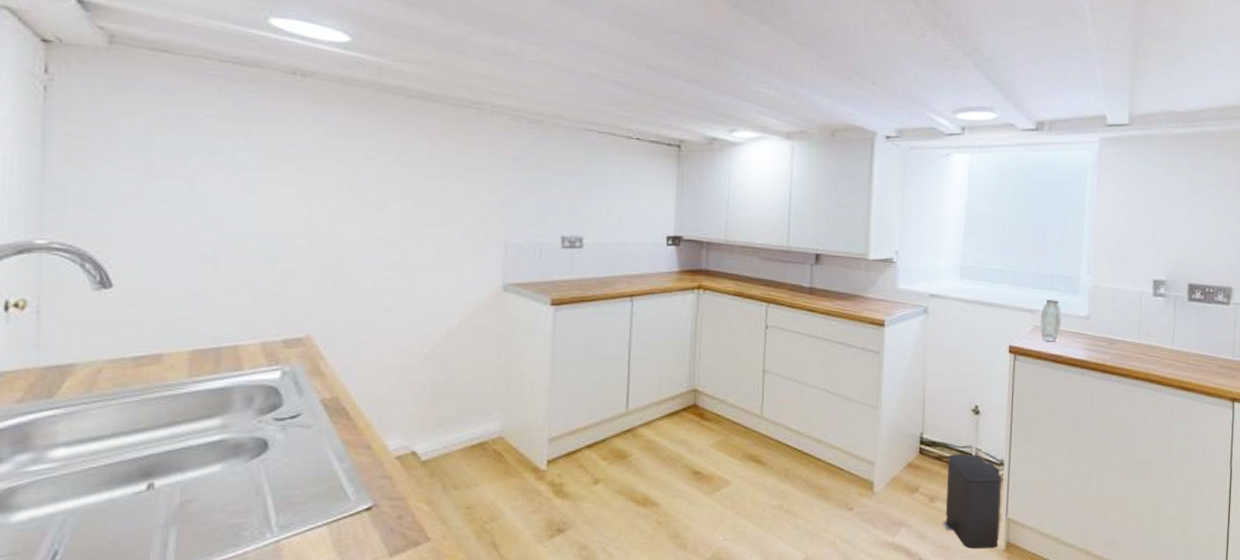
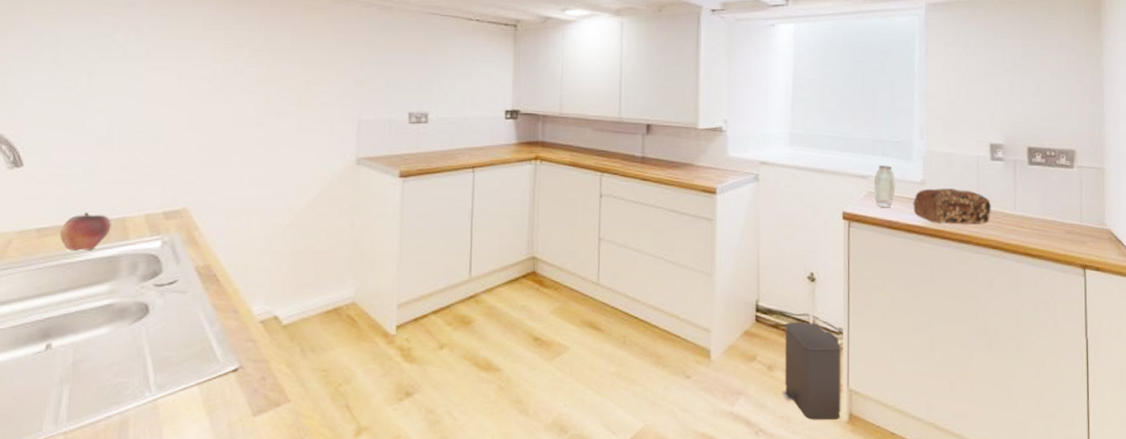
fruit: none [160,339,221,382] -> present [60,212,111,251]
bread loaf: none [1077,323,1151,359] -> present [913,188,991,225]

